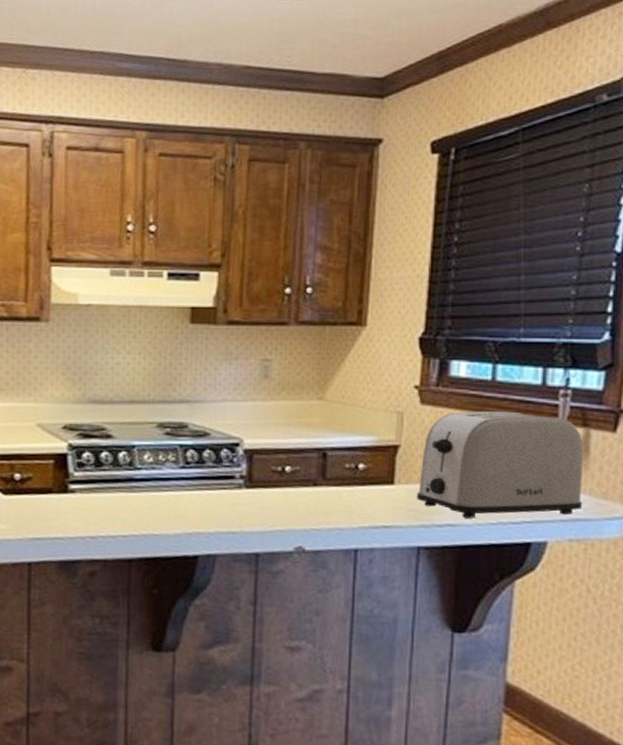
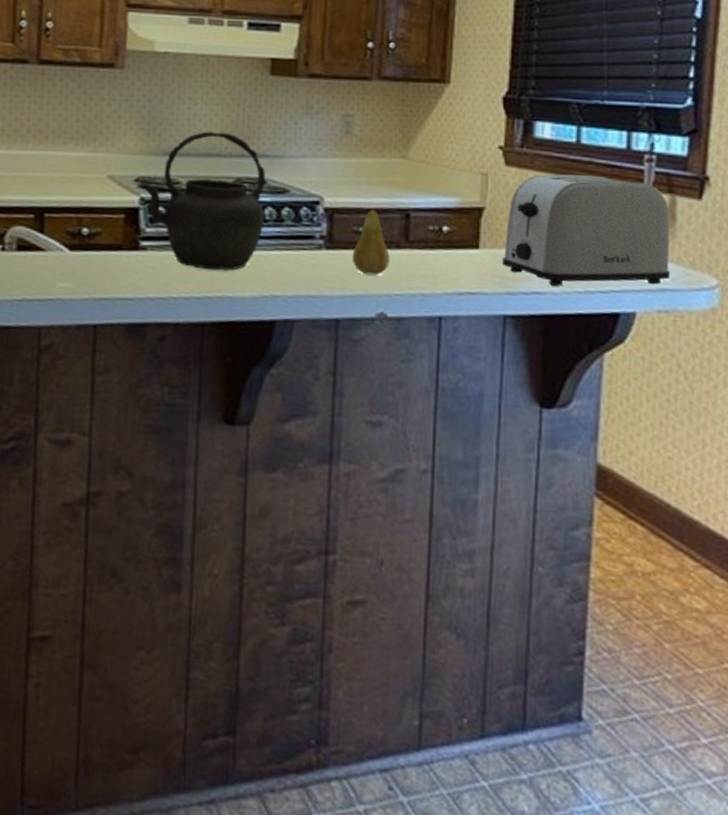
kettle: none [64,379,188,511] -> present [136,131,266,271]
fruit: none [270,449,307,512] -> present [352,208,390,276]

